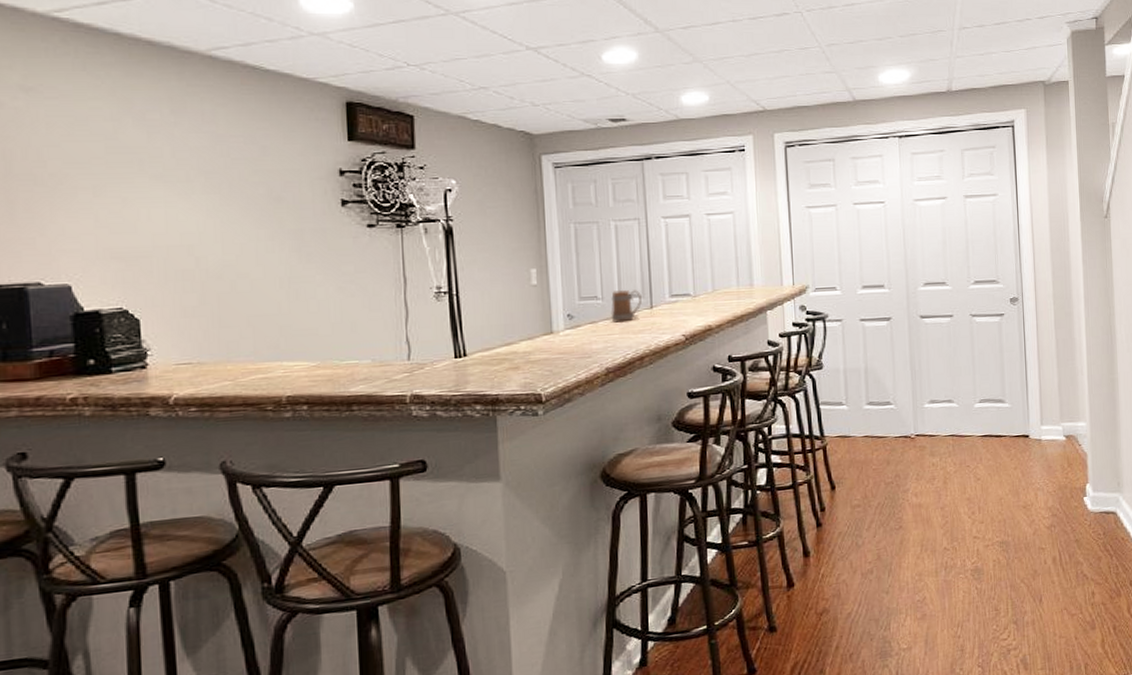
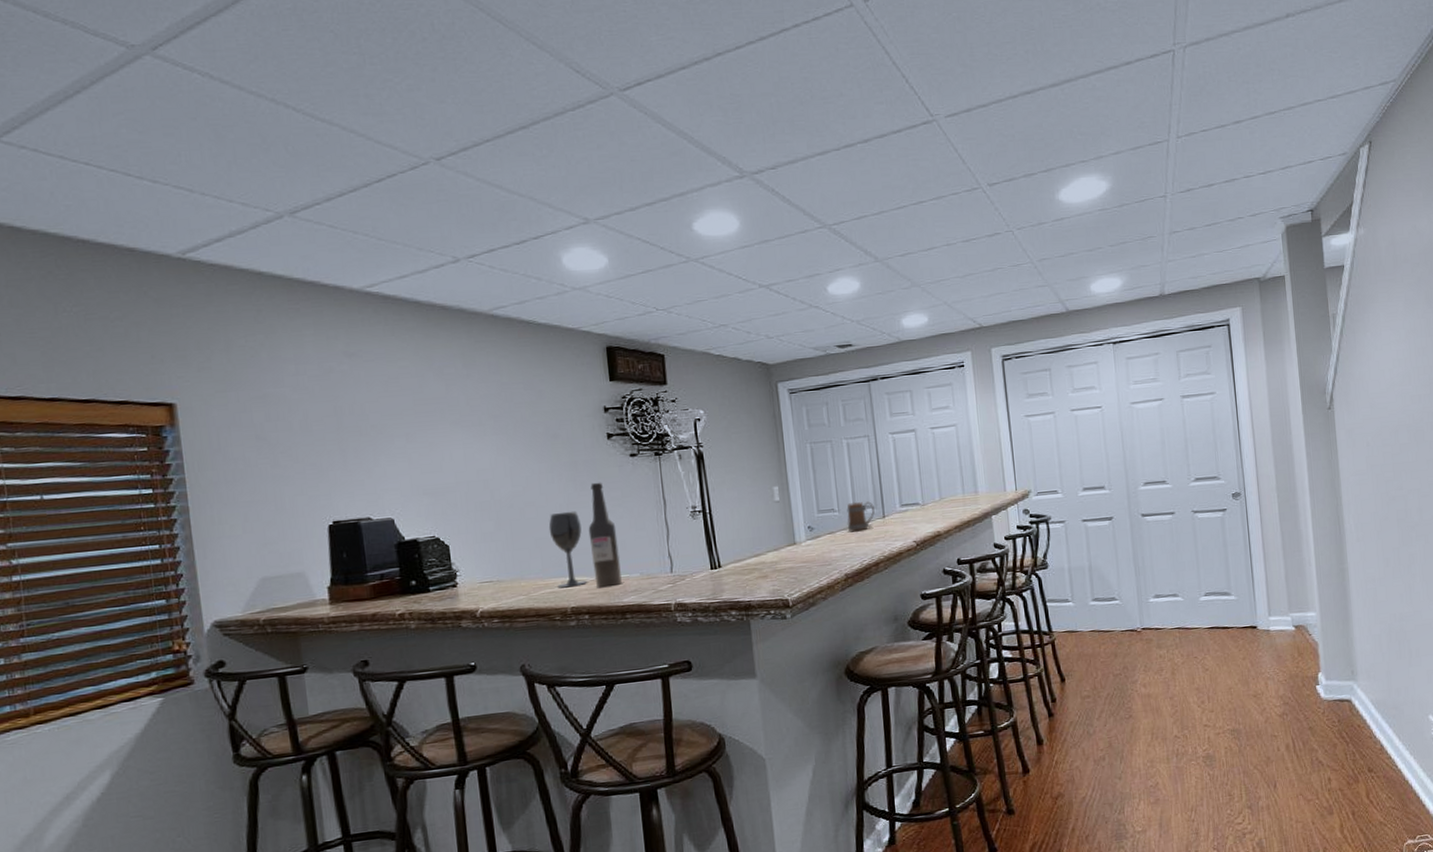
wine glass: none [264,285,307,374] -> present [548,511,587,588]
beer bottle: none [312,254,349,375] -> present [588,482,622,588]

